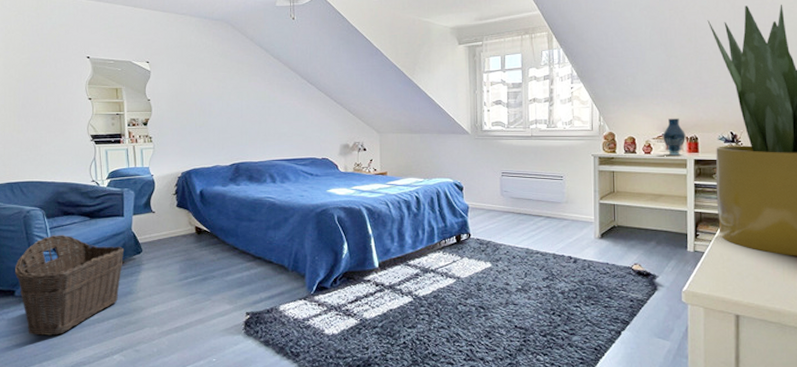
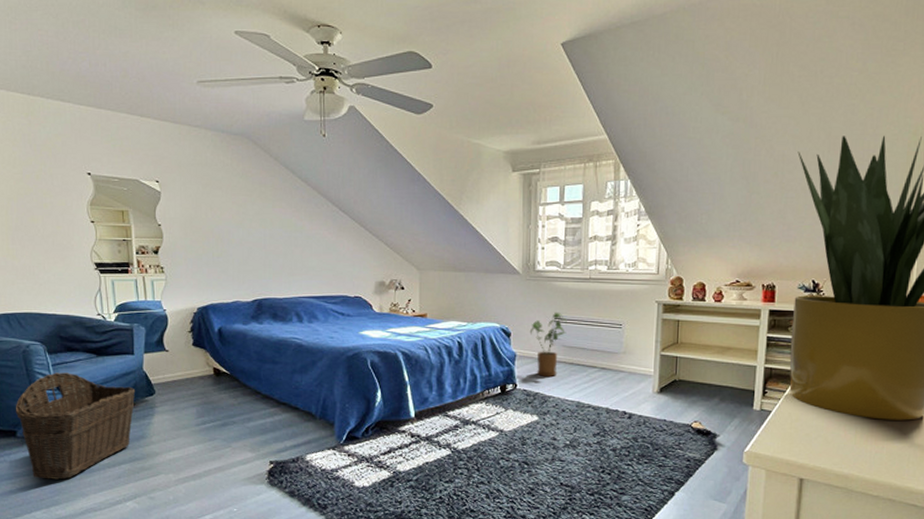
house plant: none [480,167,513,226] -> present [529,312,567,376]
vase: present [662,118,686,156] -> none [735,263,762,305]

